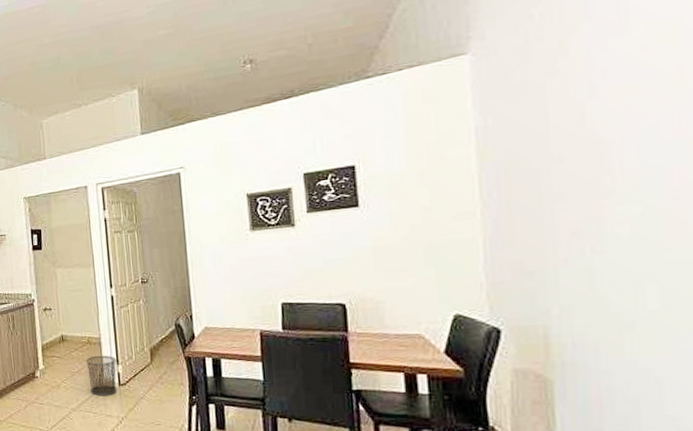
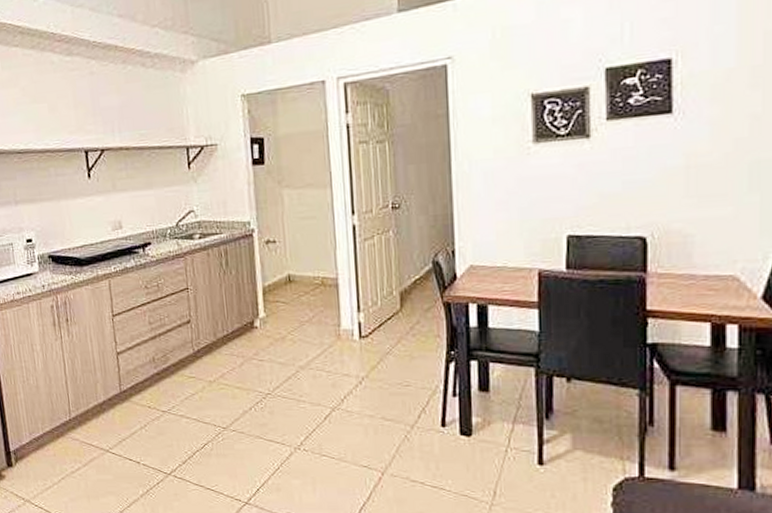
waste bin: present [86,355,117,396] -> none [319,300,358,351]

